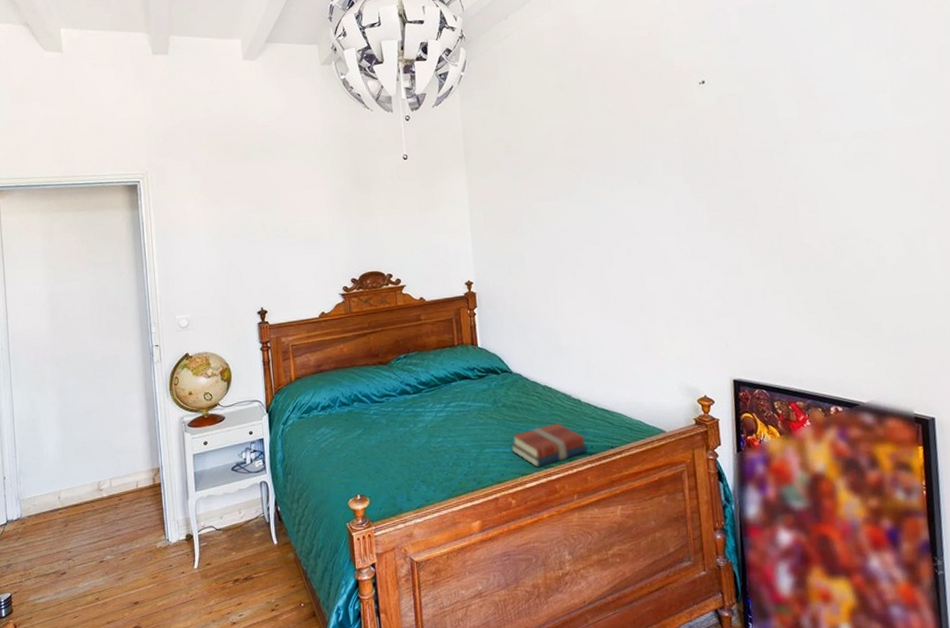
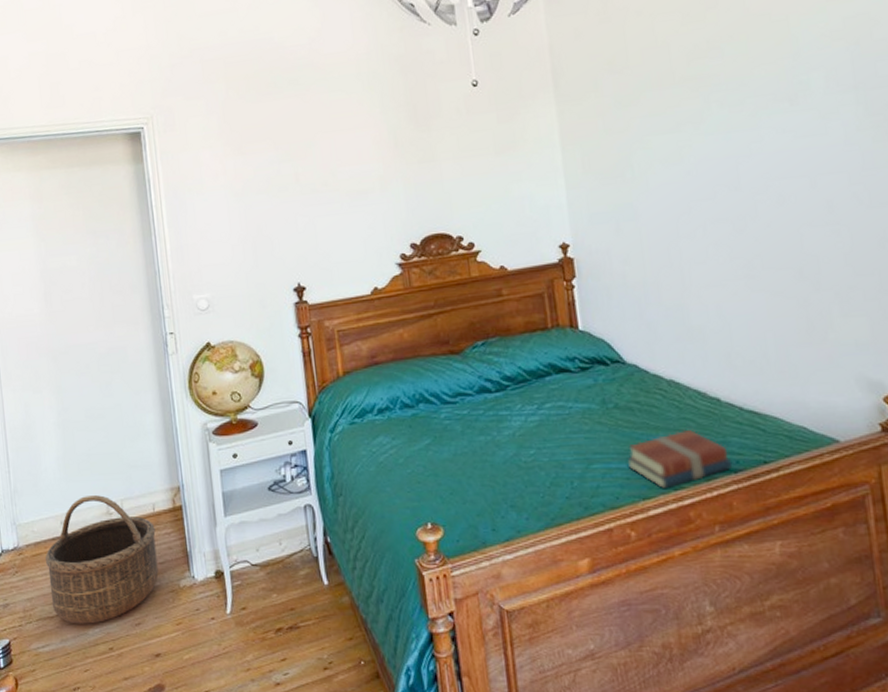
basket: none [44,475,139,580] -> present [45,495,159,624]

